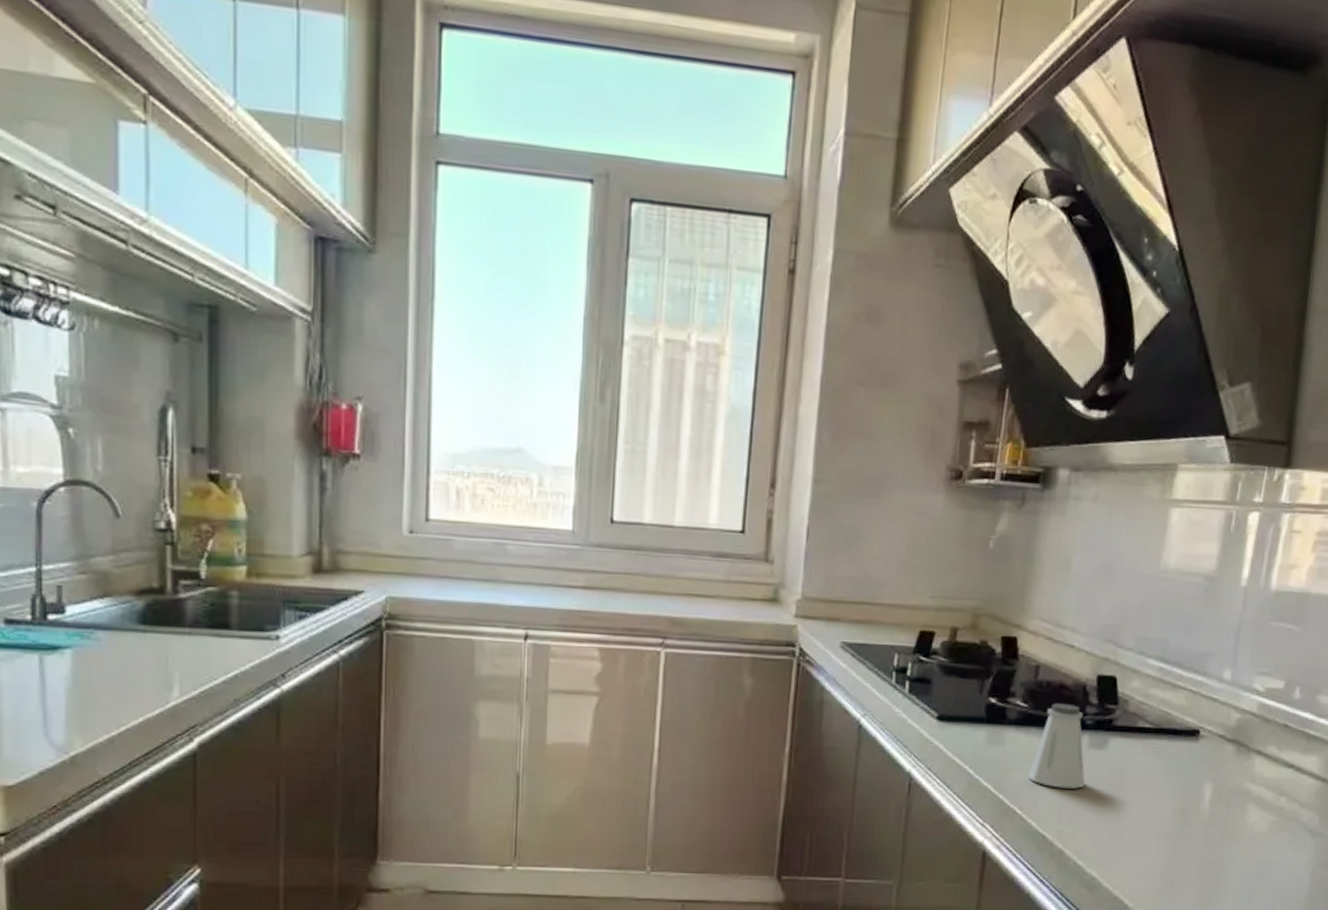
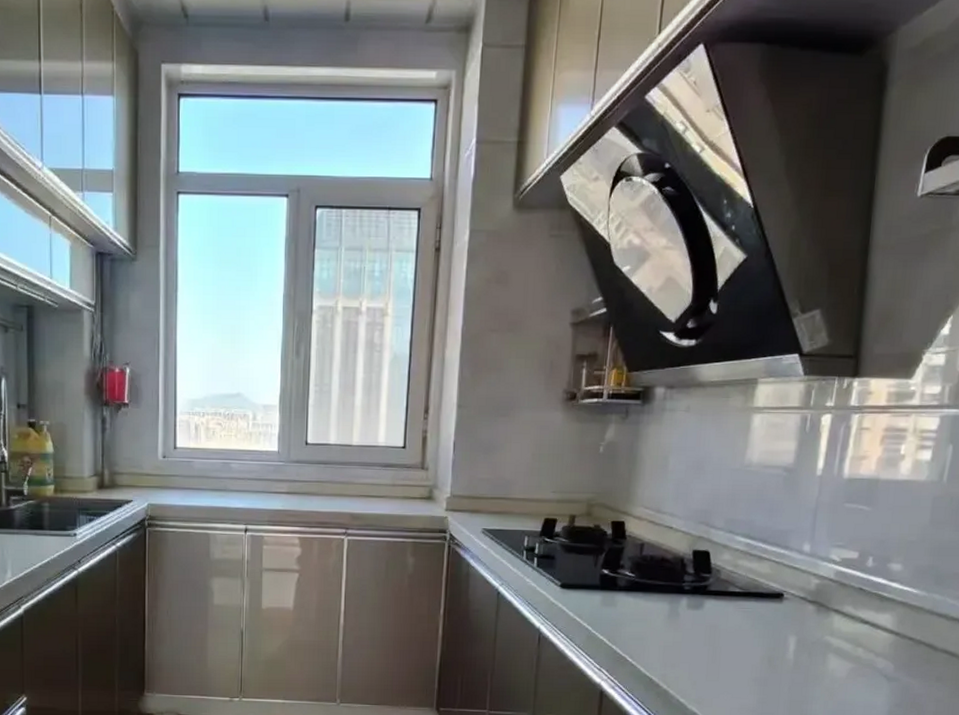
saltshaker: present [1028,703,1086,789] -> none [636,573,685,641]

